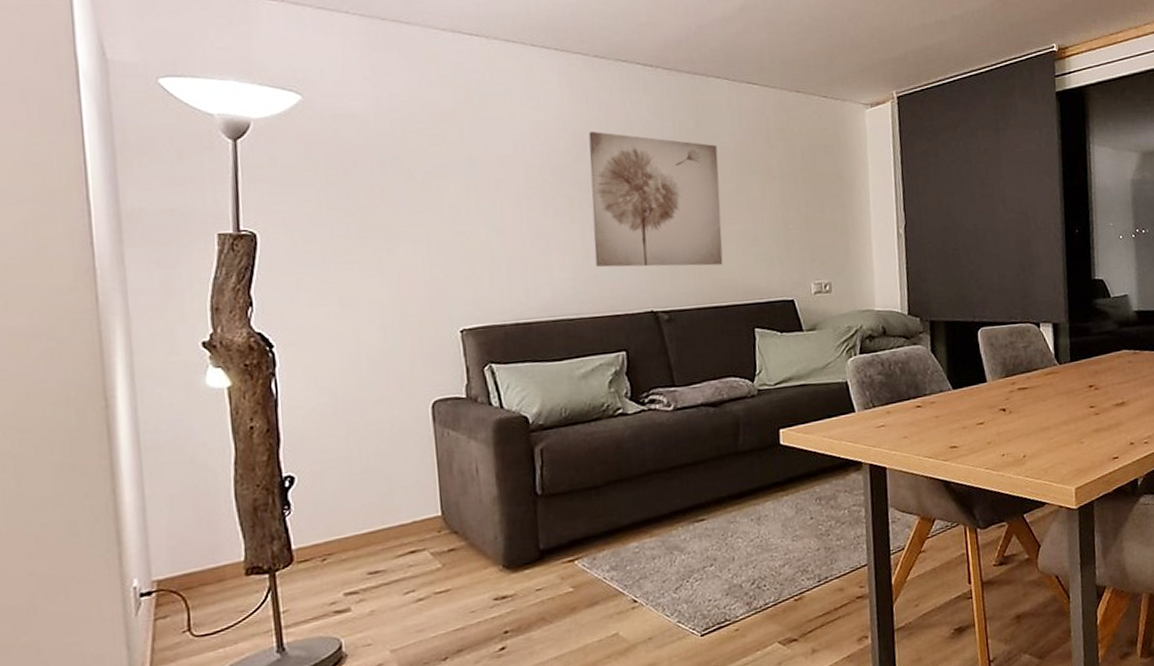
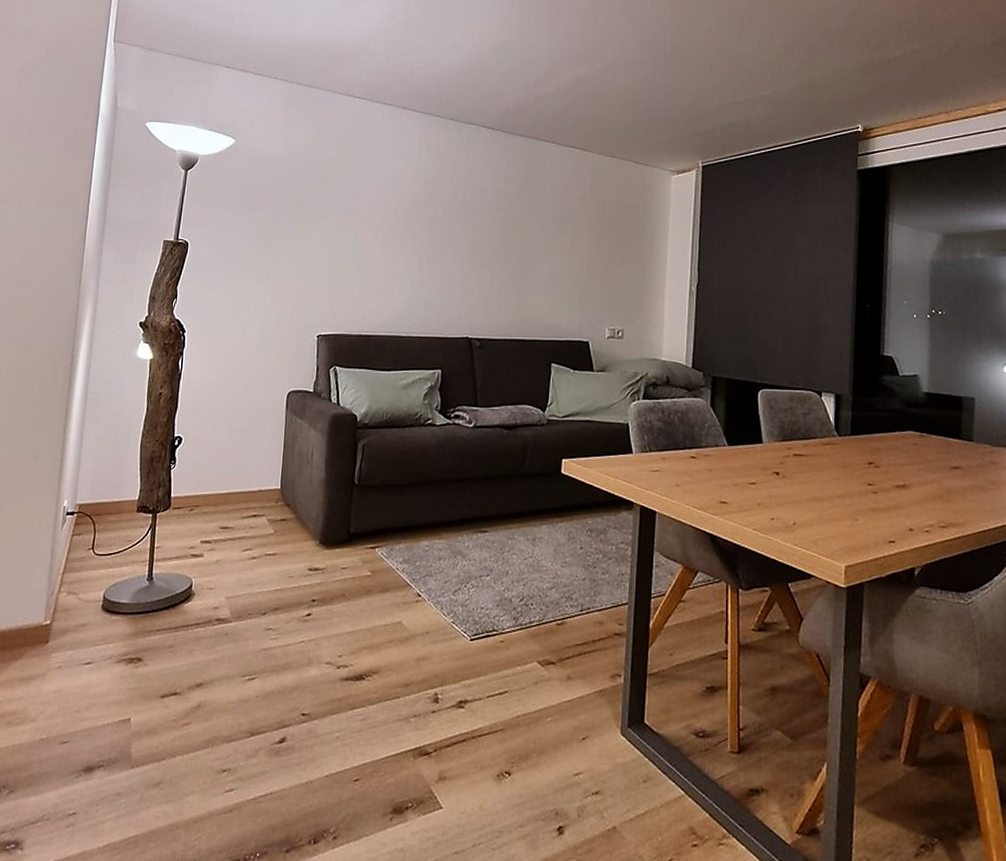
wall art: present [588,131,723,268] -> none [427,180,539,303]

